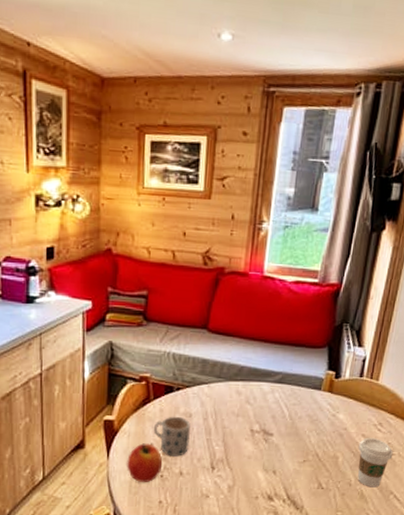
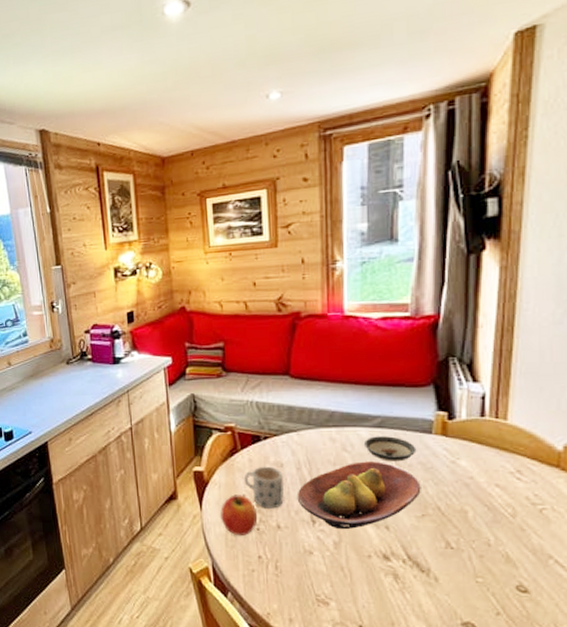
fruit bowl: none [200,413,306,475] -> present [297,461,421,530]
saucer: none [265,391,307,414] -> present [365,436,417,462]
coffee cup: present [357,437,394,488] -> none [492,487,544,550]

